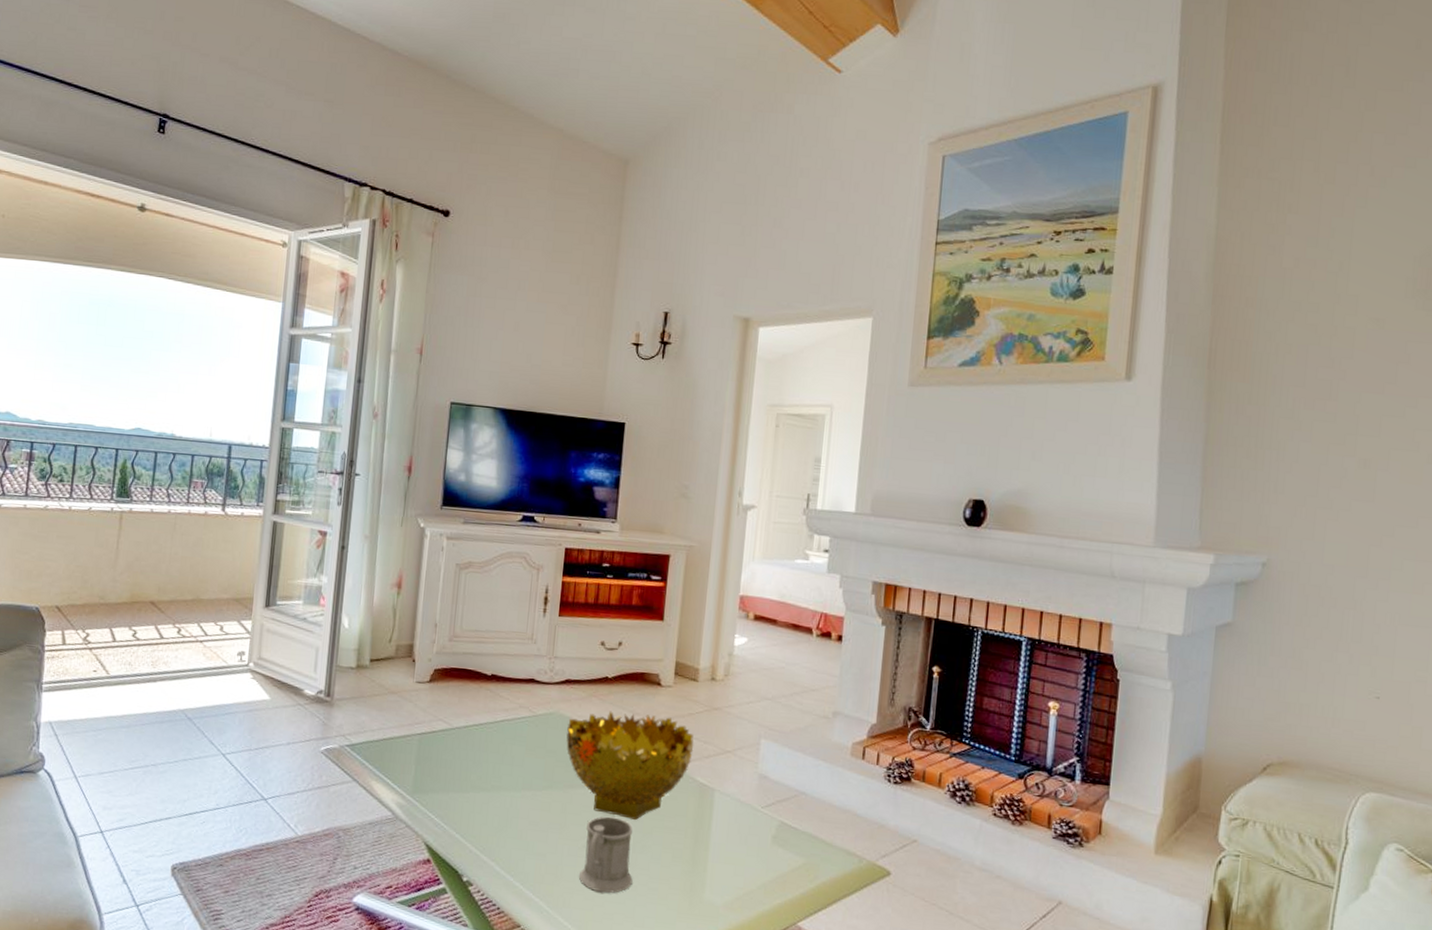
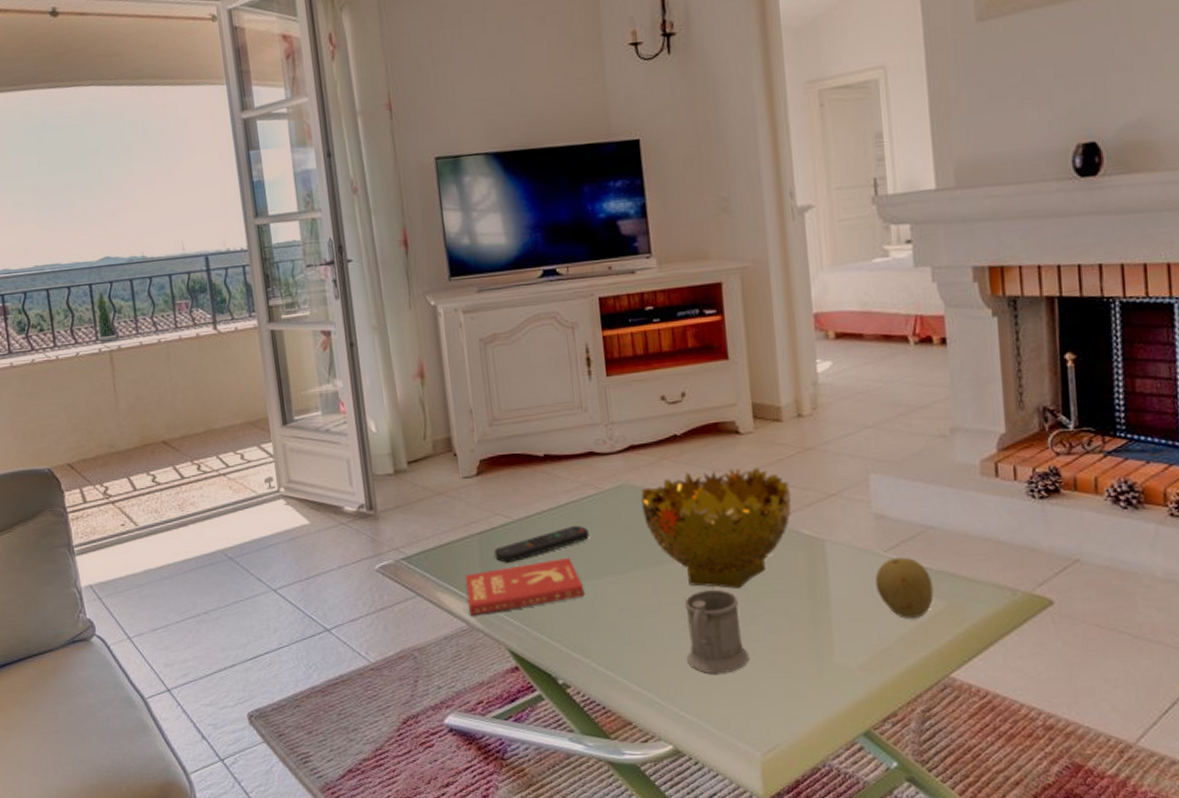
book: none [397,768,503,807] -> present [464,557,585,615]
remote control: none [430,740,517,765] -> present [494,525,589,563]
fruit: none [749,814,797,870] -> present [875,557,934,618]

